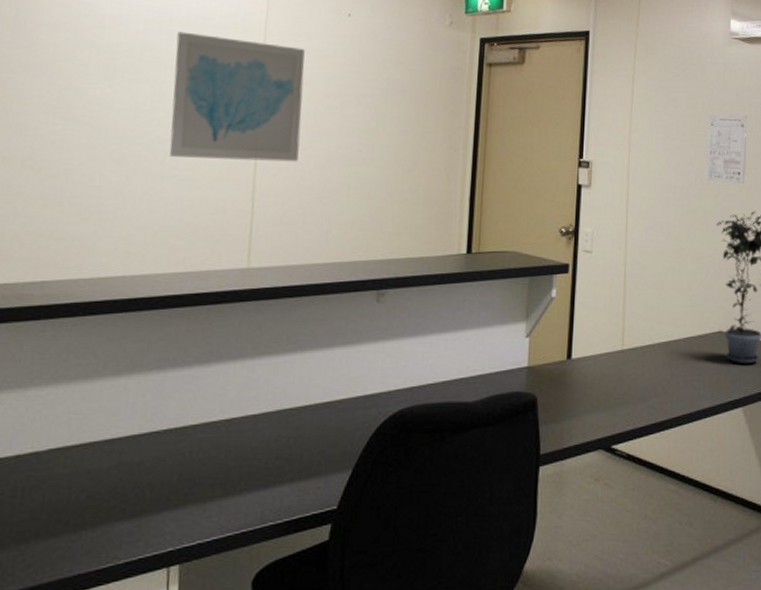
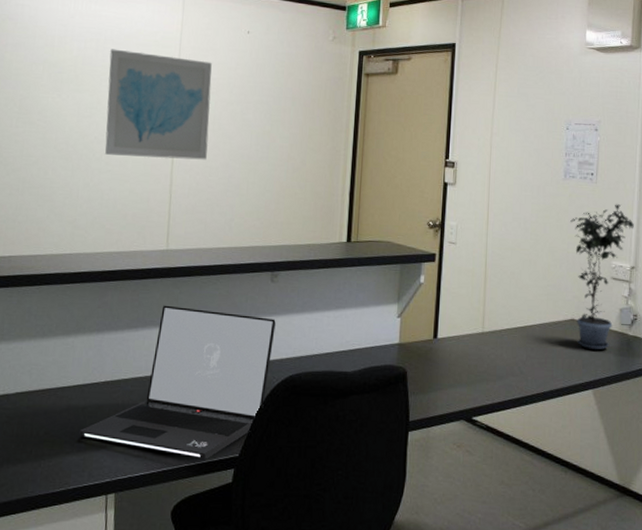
laptop: none [132,334,383,516] -> present [78,305,276,460]

